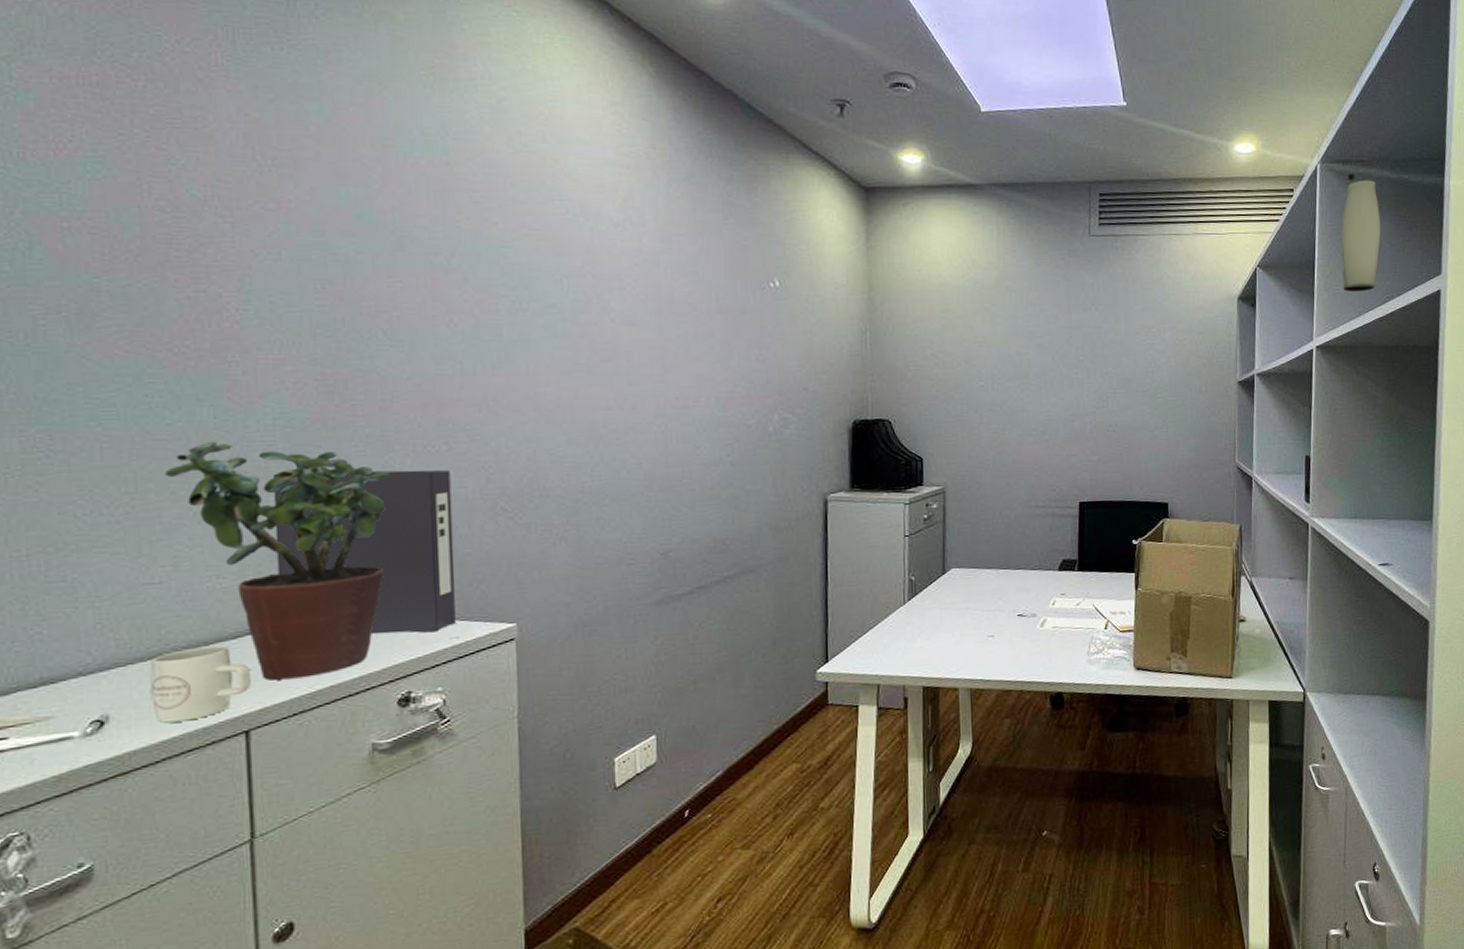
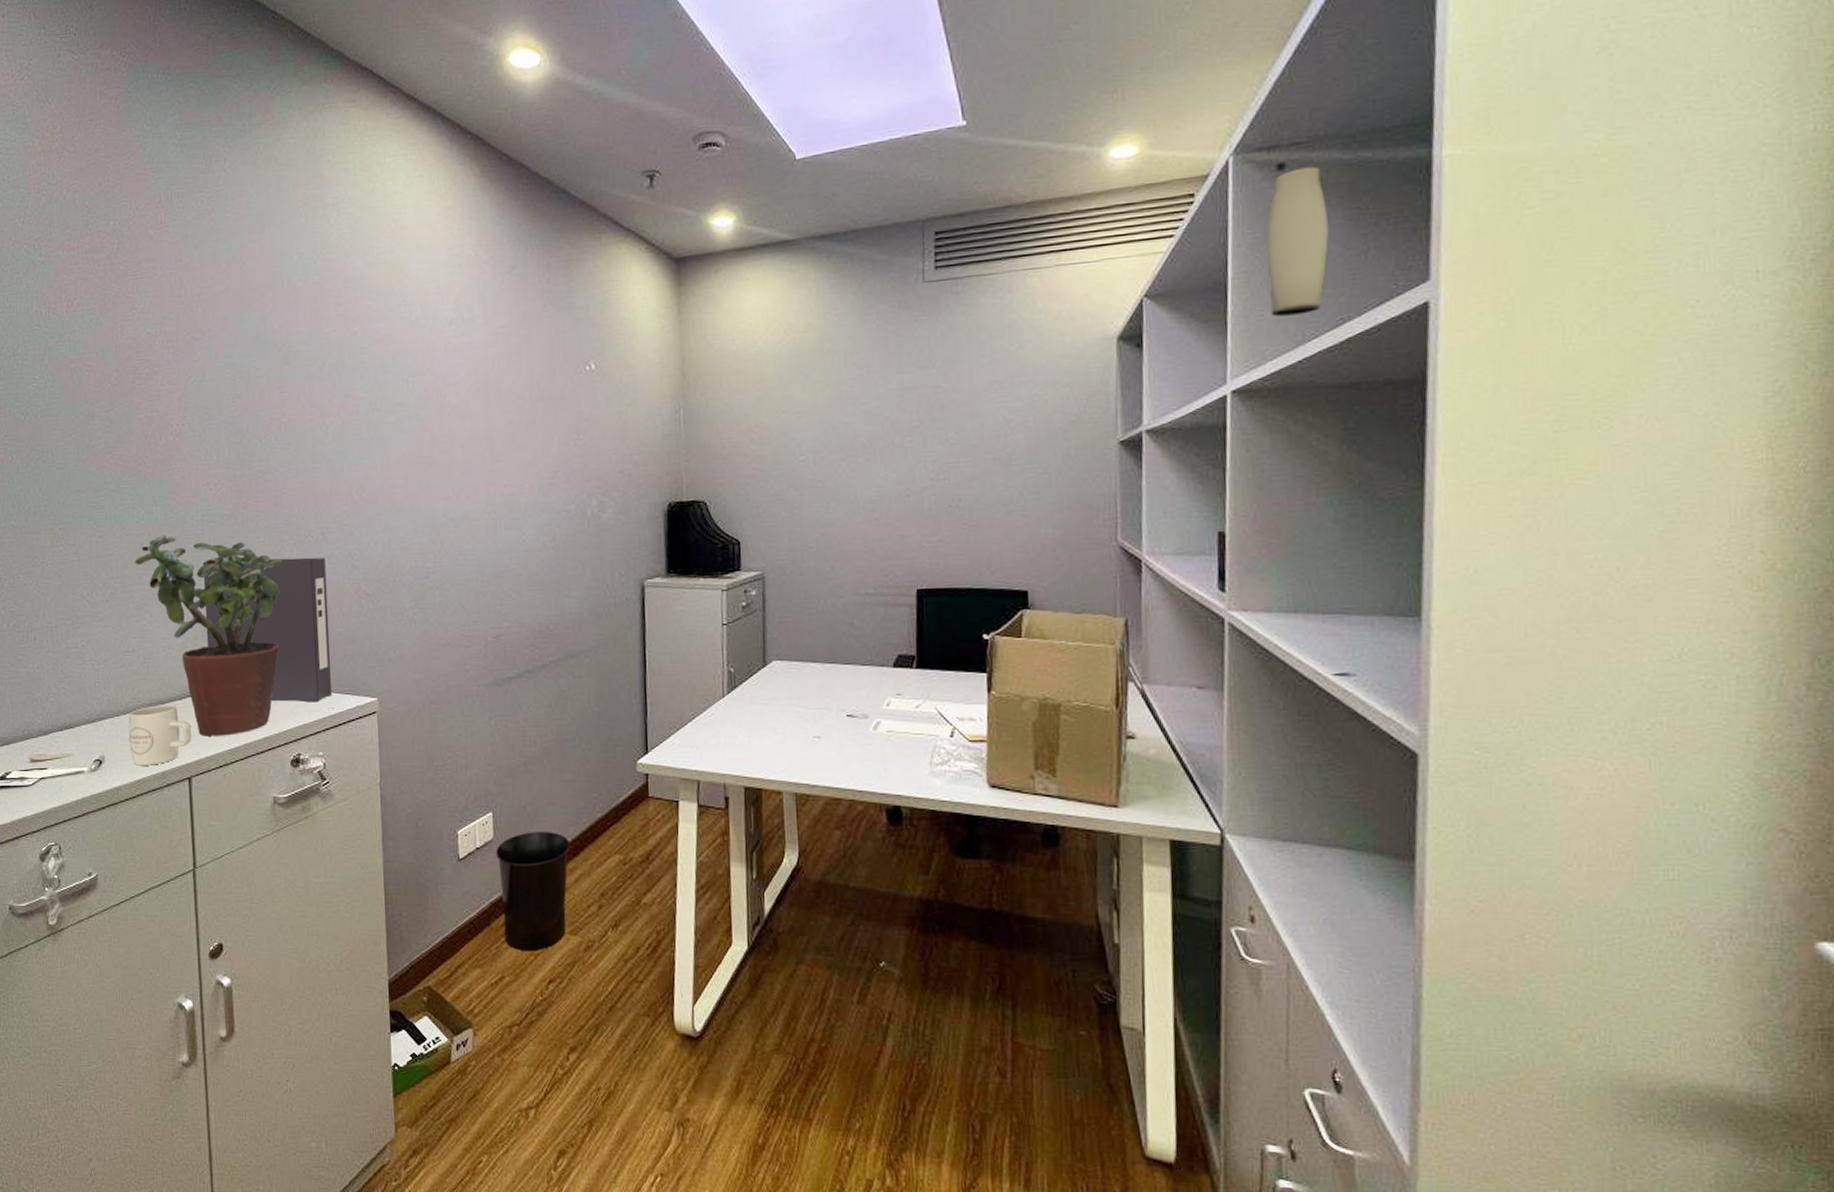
waste bin: none [659,748,744,874] -> present [496,832,571,952]

